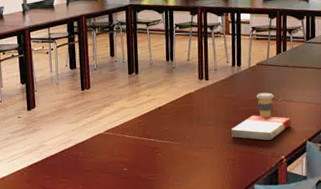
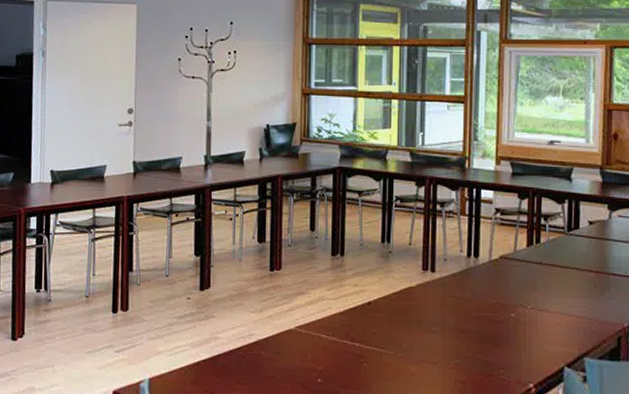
book: present [231,115,292,140] -> none [463,324,545,360]
coffee cup: present [256,92,274,118] -> none [497,296,522,329]

